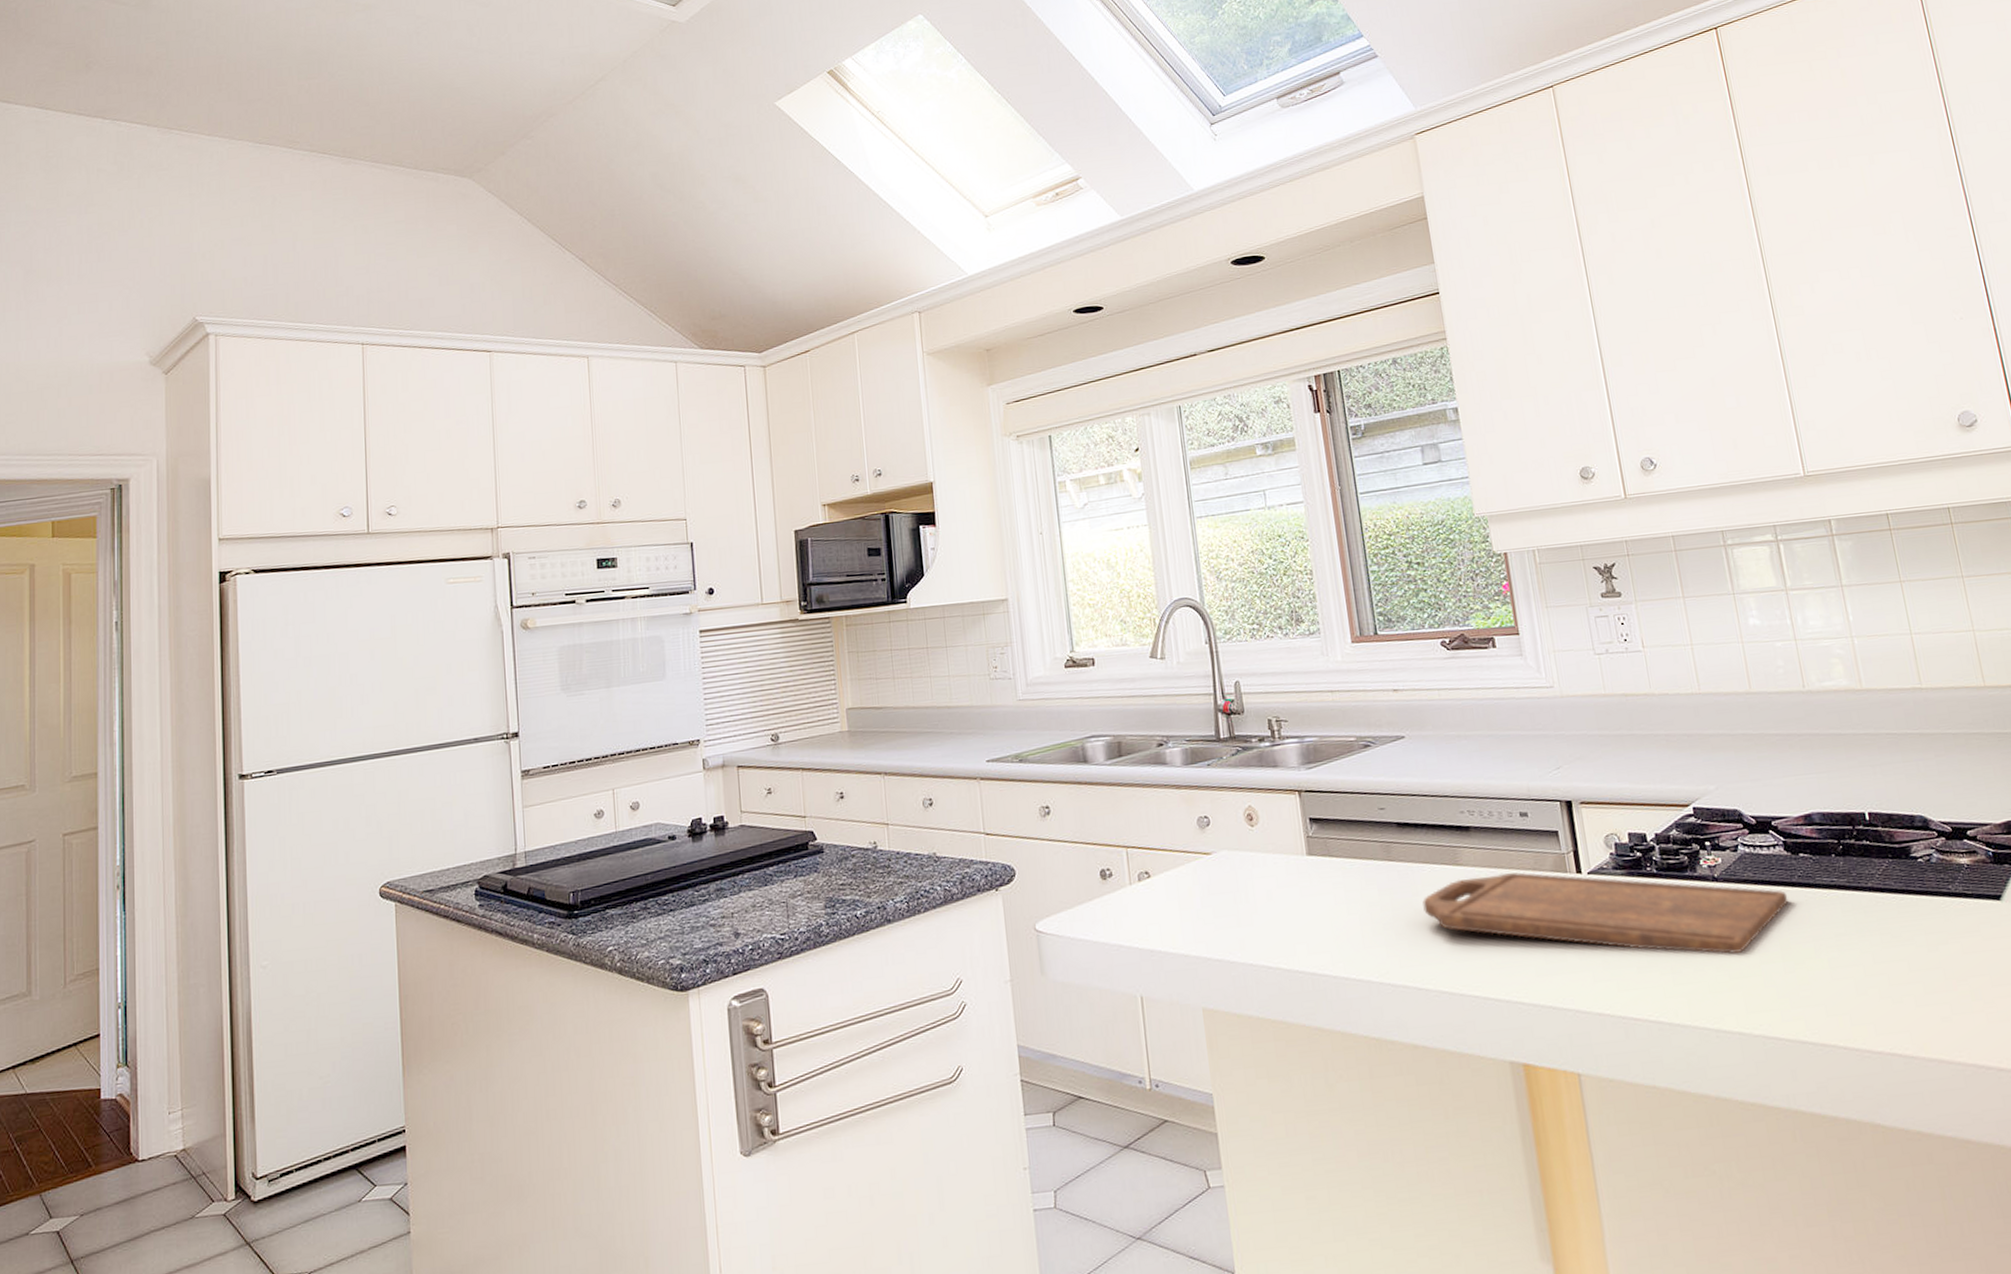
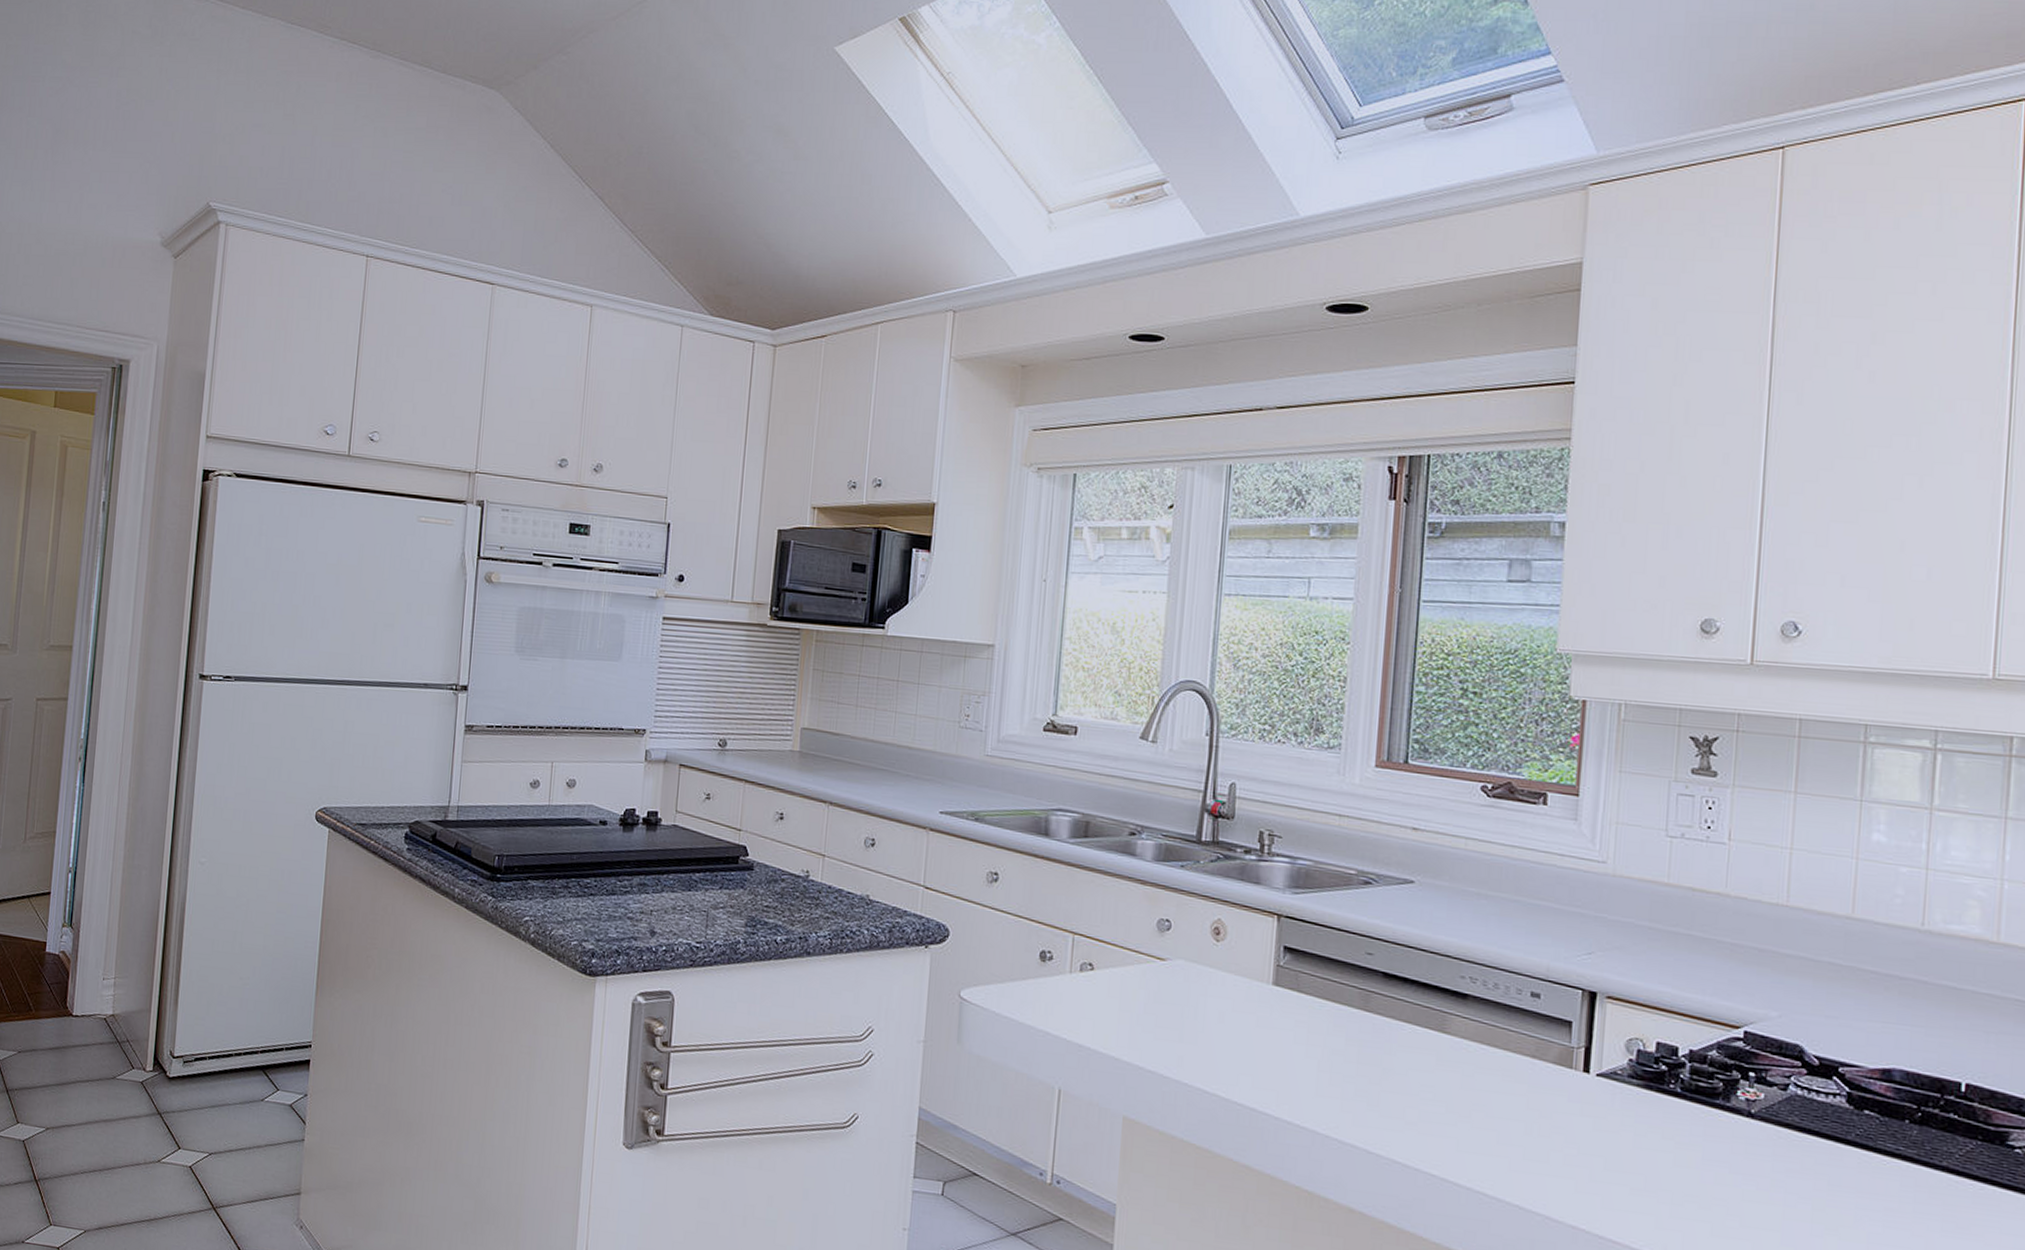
cutting board: present [1422,872,1789,955] -> none [1393,1047,1837,1202]

